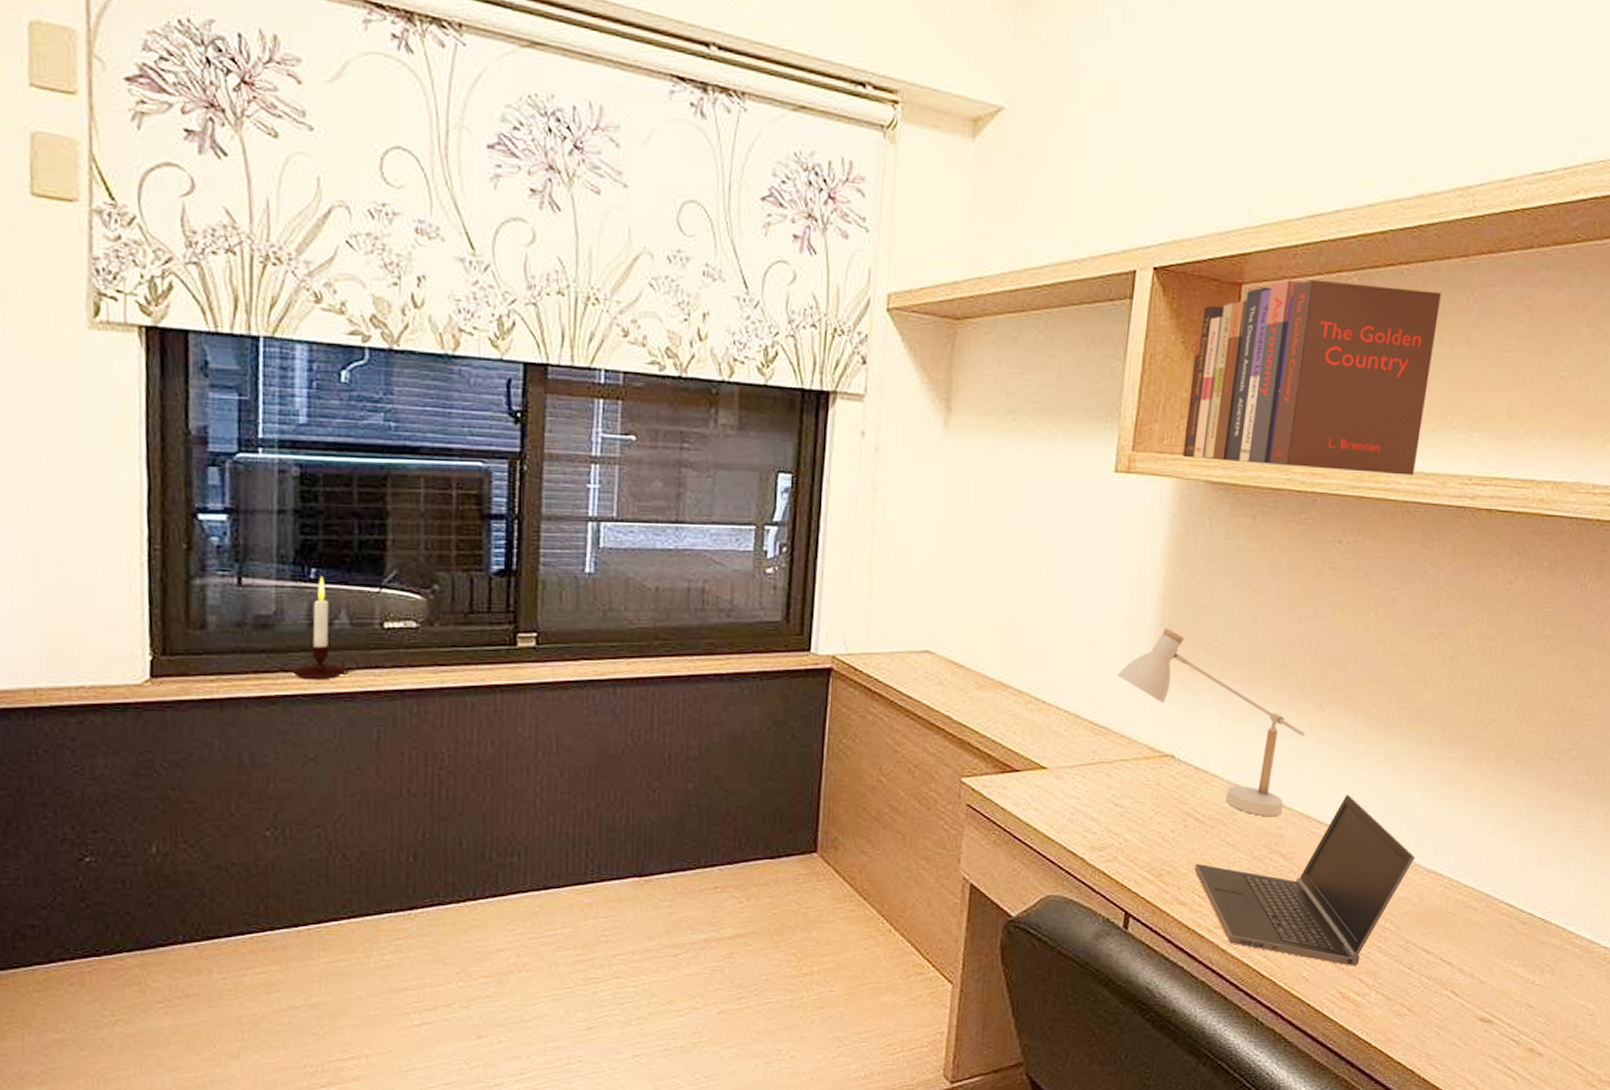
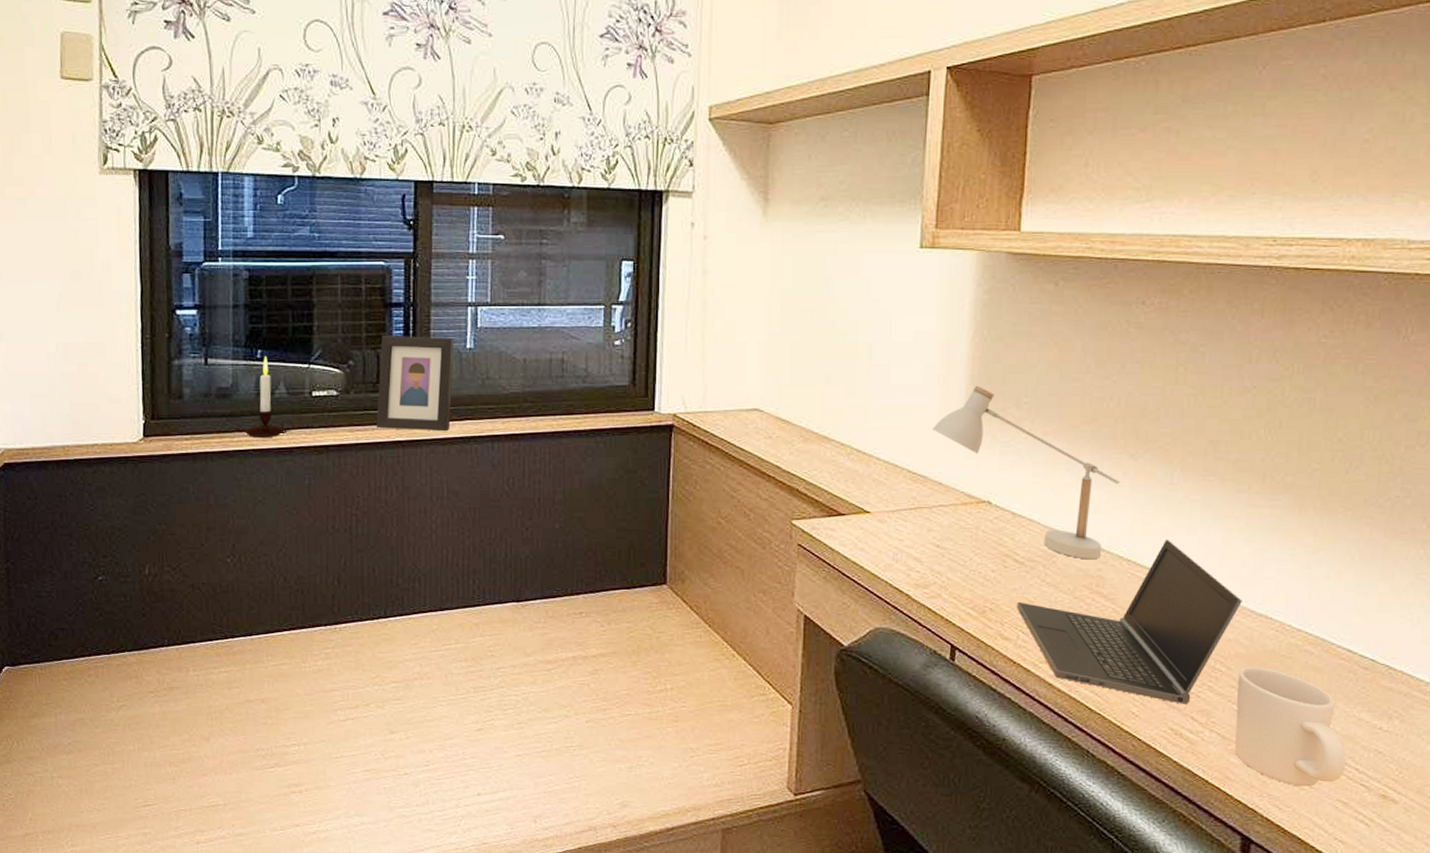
picture frame: none [468,555,570,674] -> present [376,336,454,432]
books: present [1182,279,1441,476] -> none [983,66,1232,239]
mug: none [1398,924,1501,1045] -> present [1234,666,1347,787]

